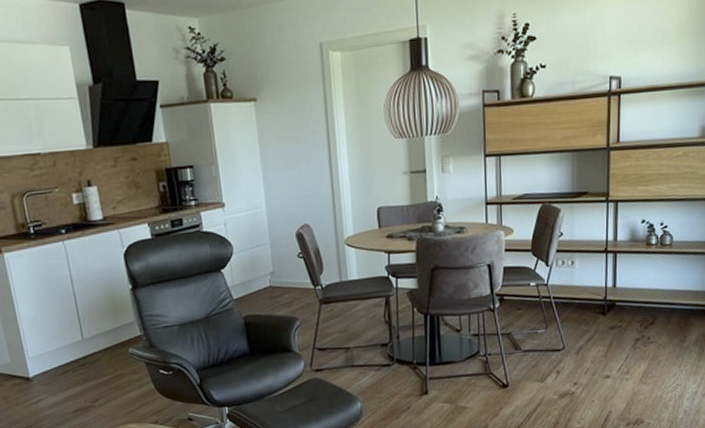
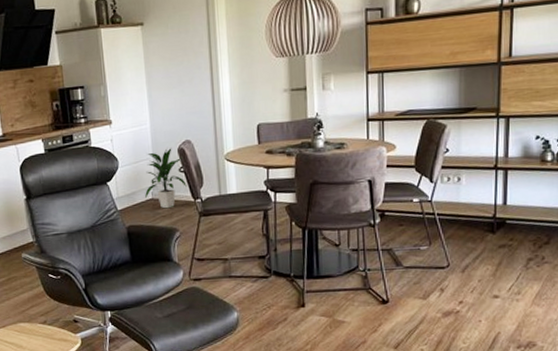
indoor plant: none [262,232,306,297] -> present [145,148,187,209]

